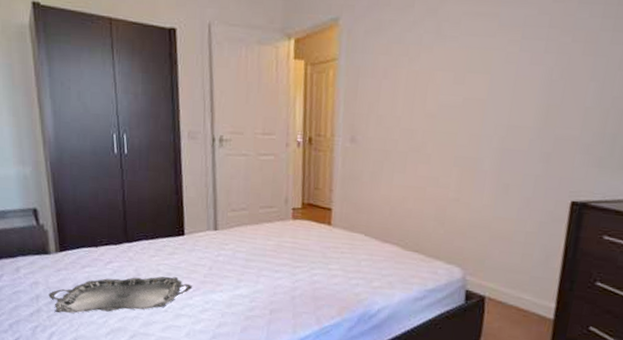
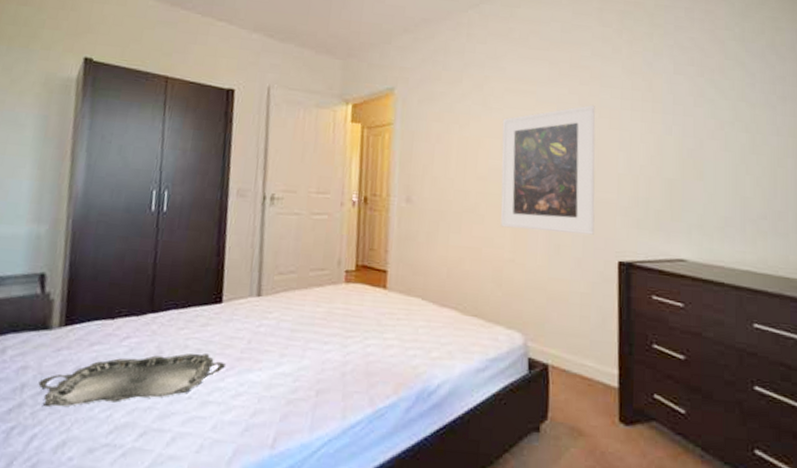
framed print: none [447,26,569,174] -> present [500,104,596,235]

